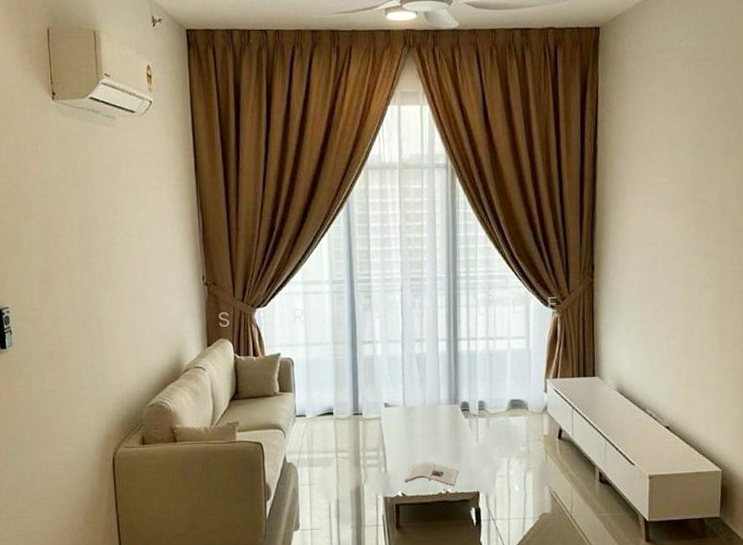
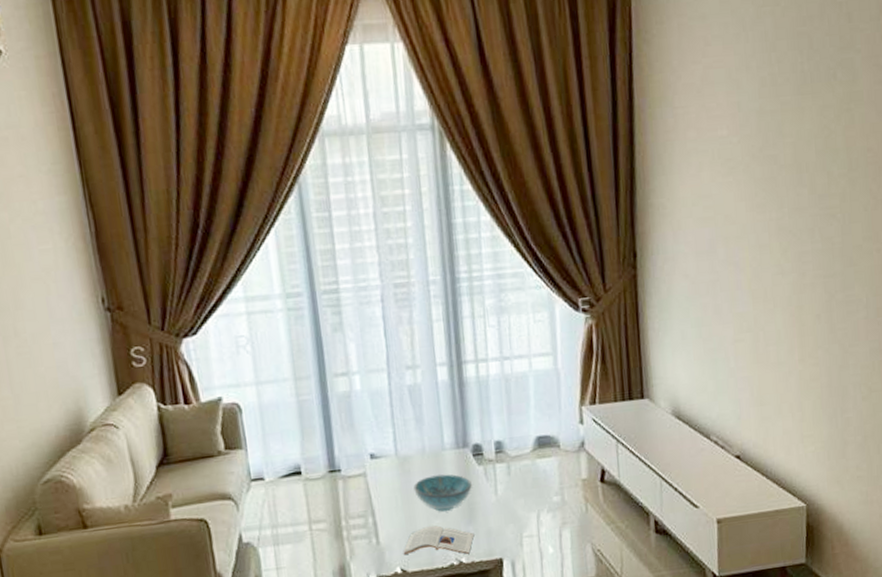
decorative bowl: none [415,423,459,451] -> present [413,474,472,512]

